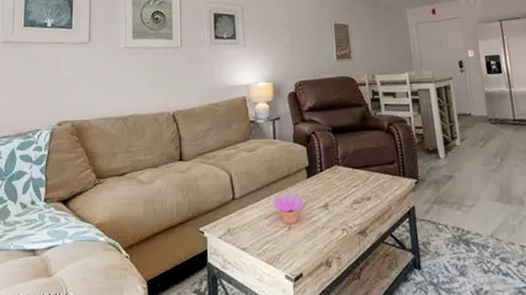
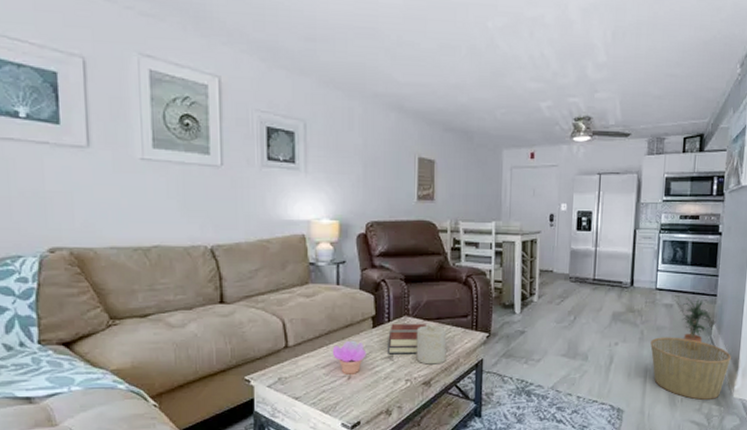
books: none [322,172,356,204] -> present [388,323,426,354]
candle: none [347,171,379,213] -> present [416,323,447,365]

